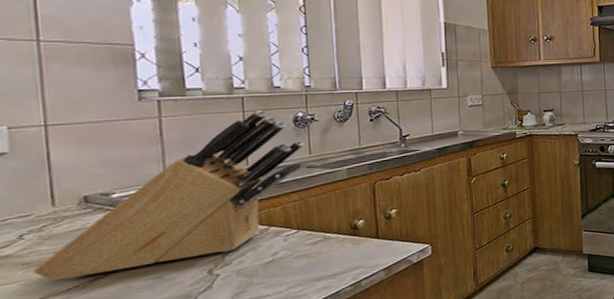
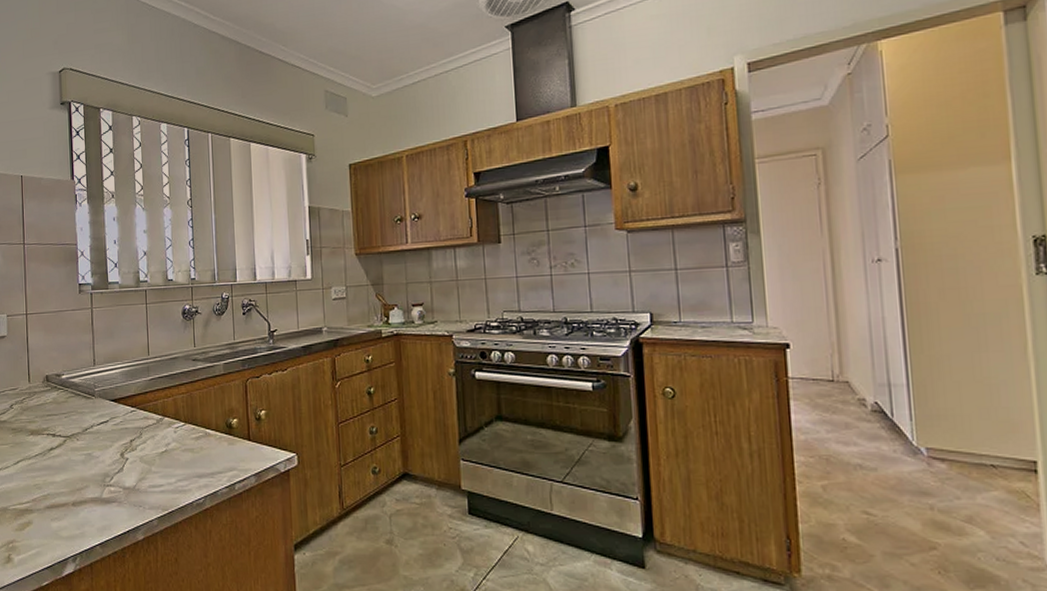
knife block: present [33,110,304,280] -> none [17,302,190,447]

